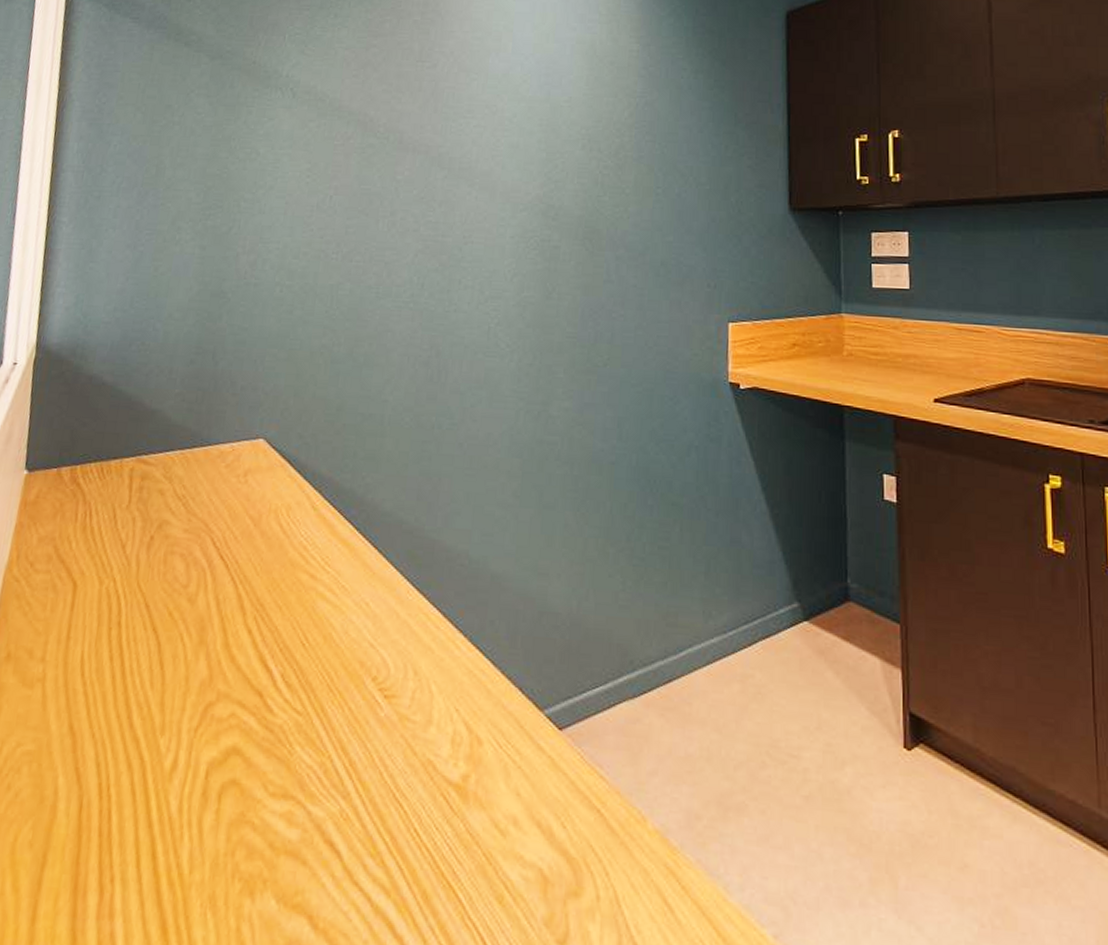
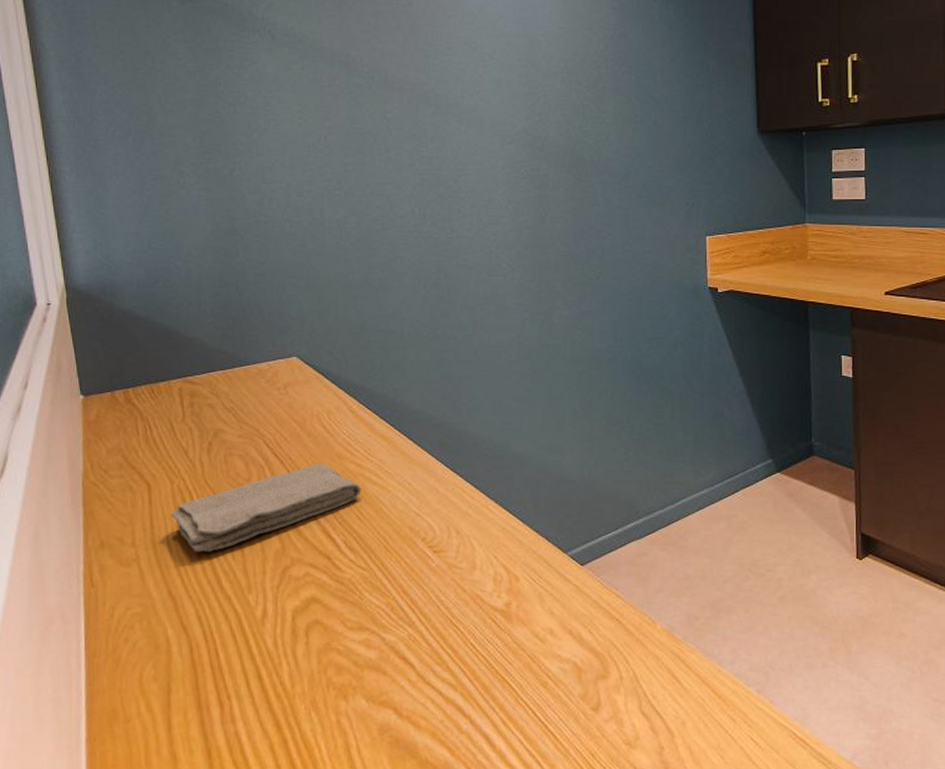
washcloth: none [92,571,311,677] -> present [171,463,361,552]

